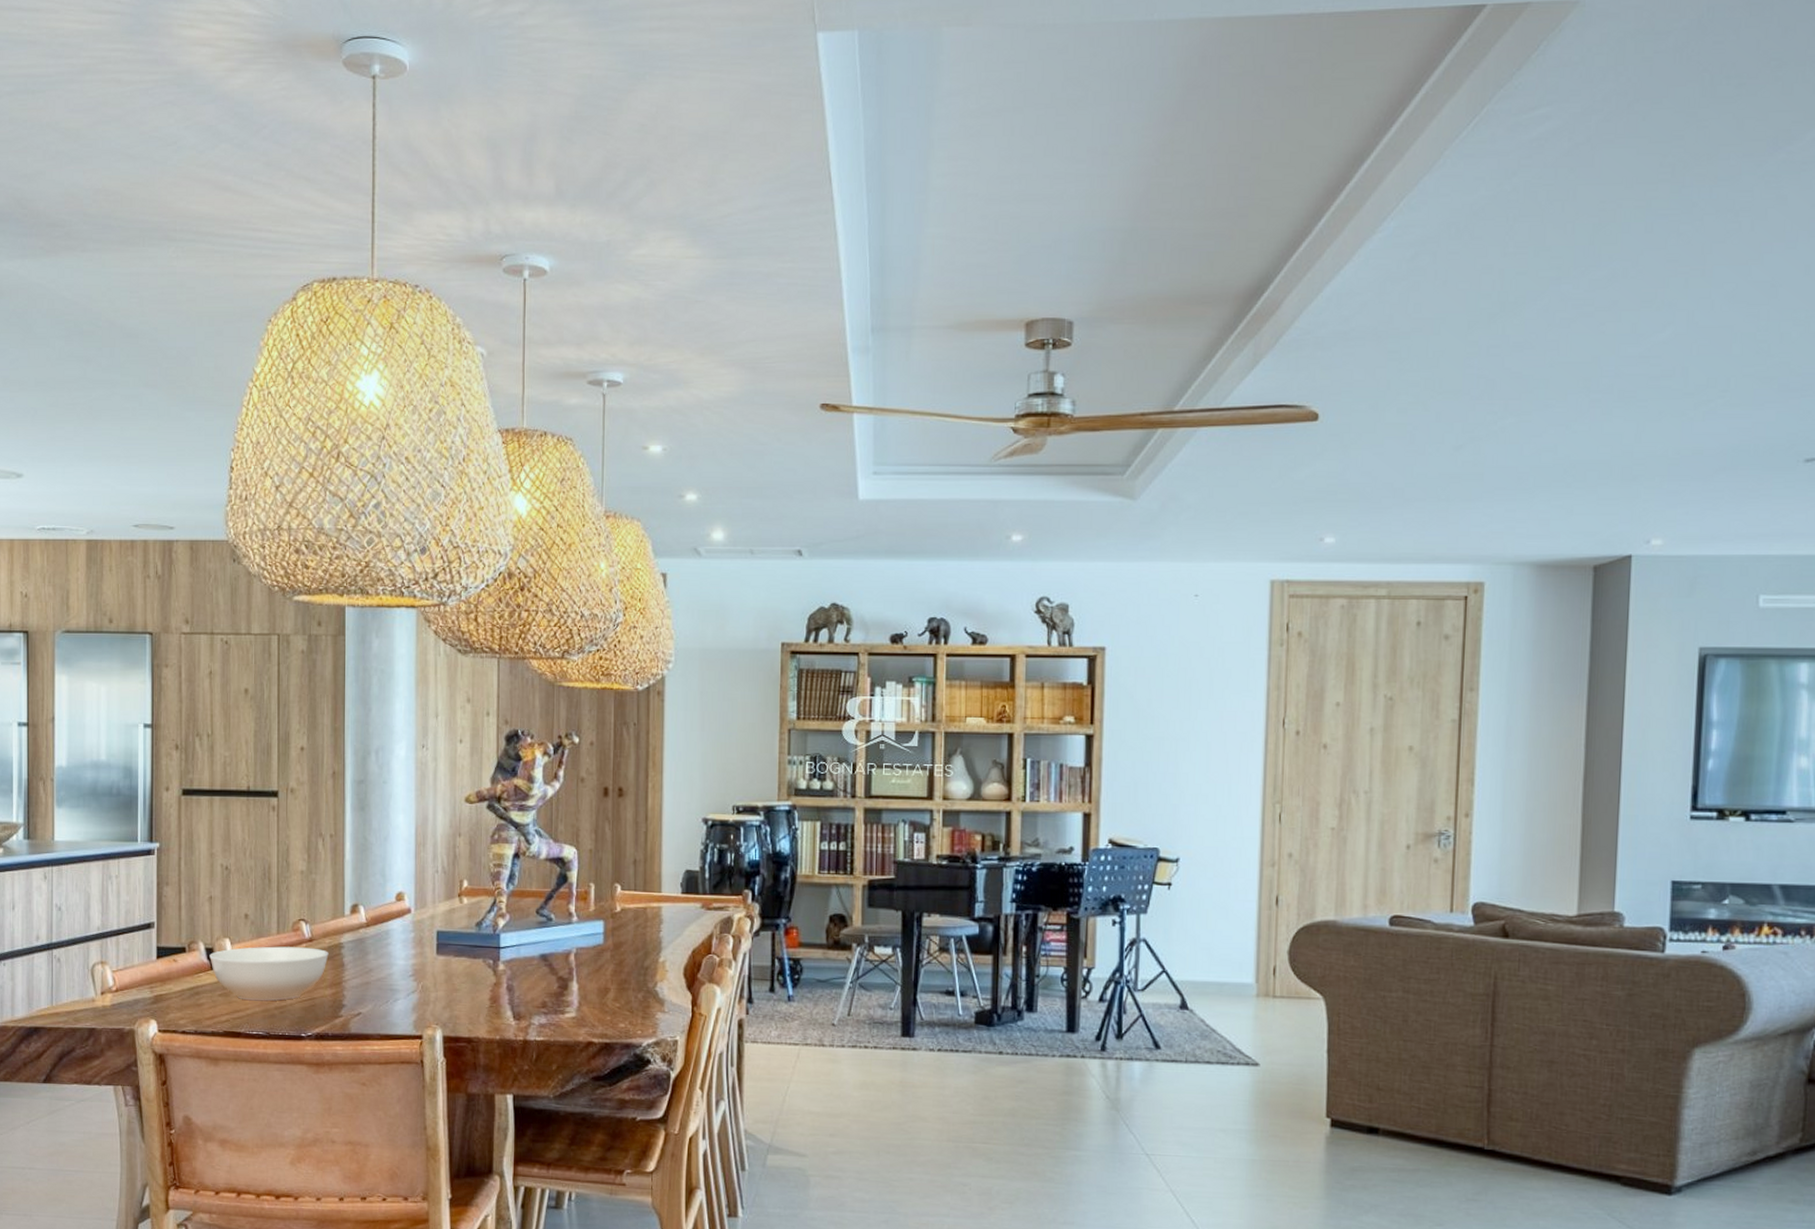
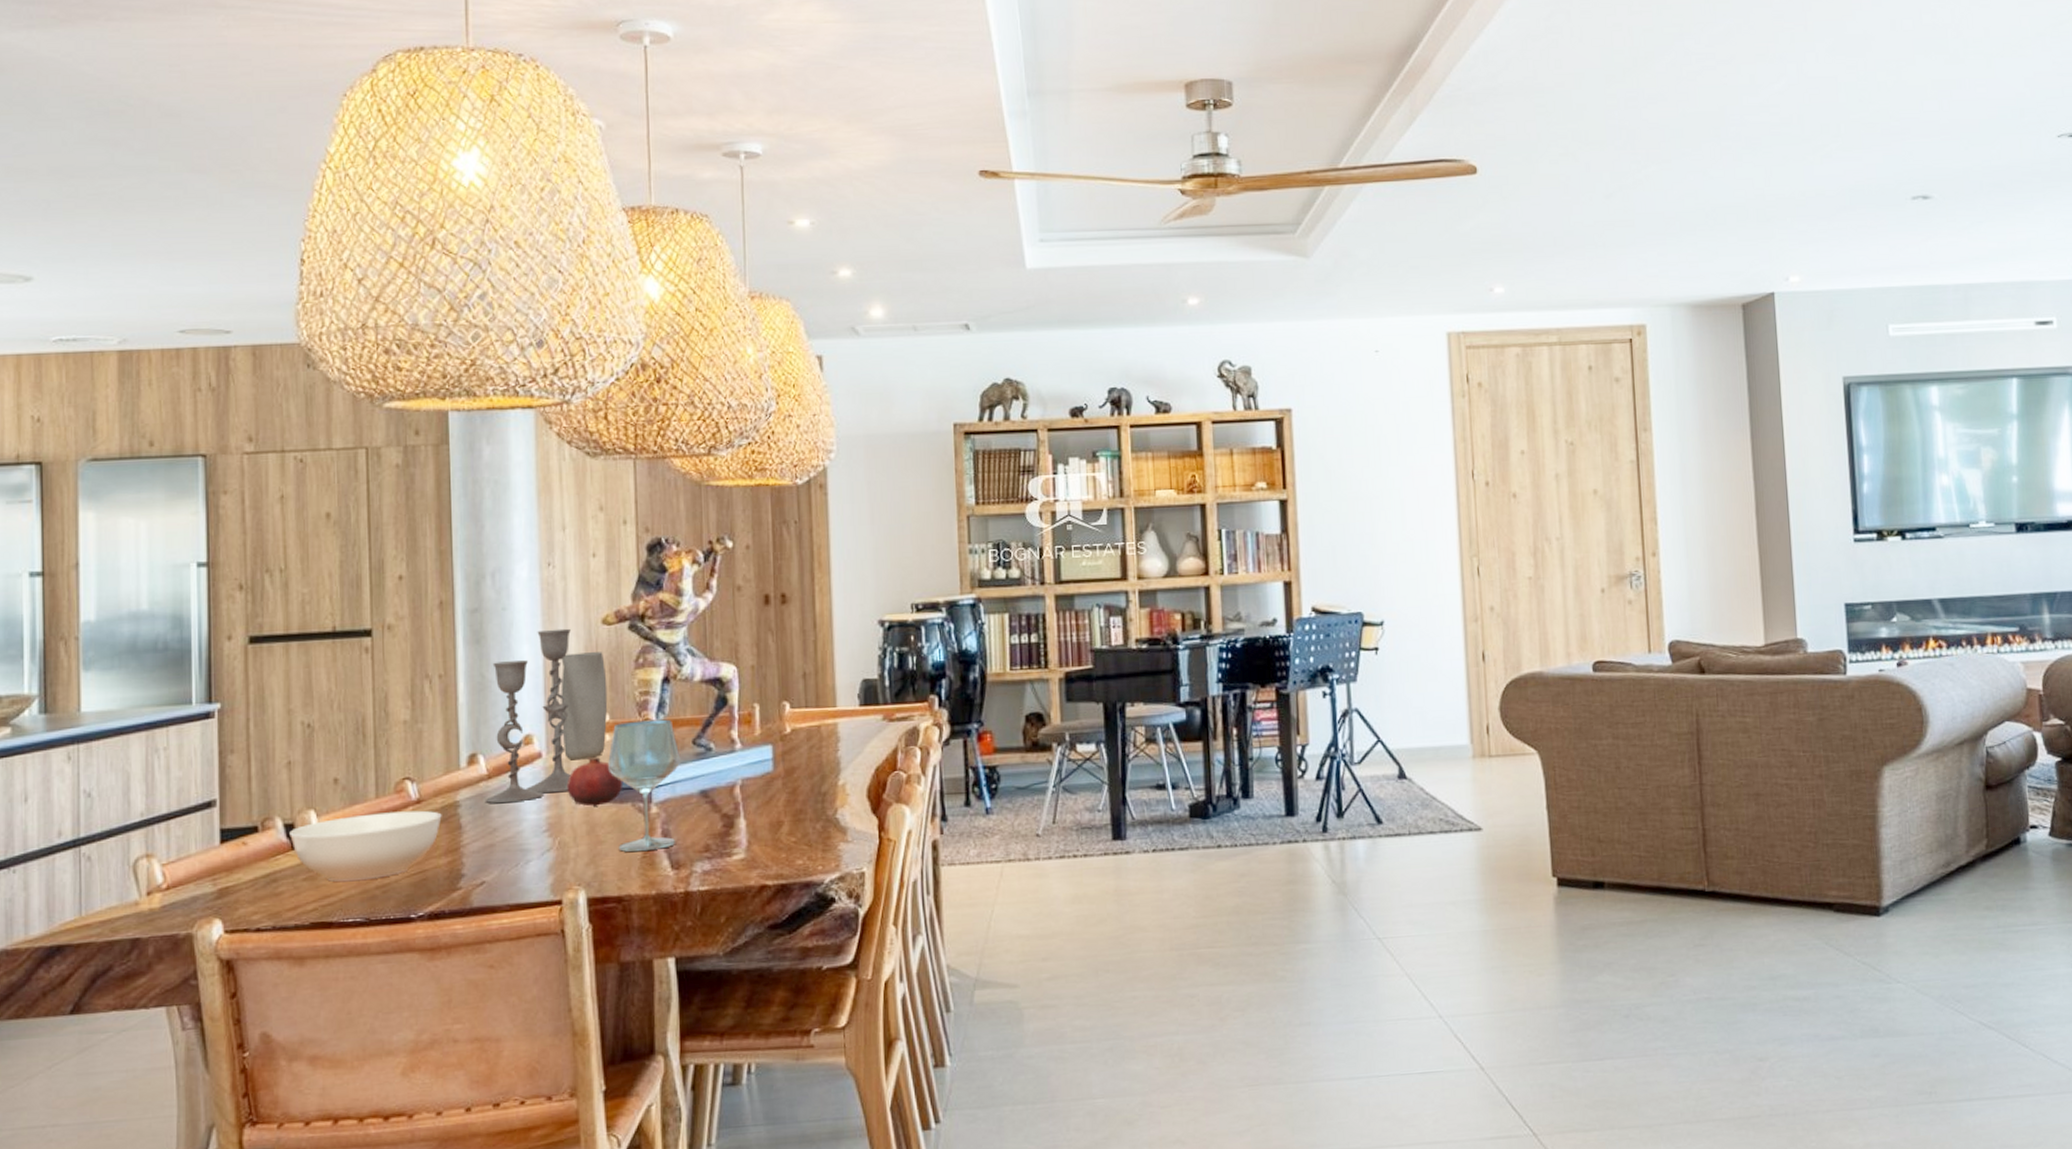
candlestick: none [363,803,439,949] -> present [484,628,571,804]
vase: none [428,825,467,918] -> present [561,652,608,761]
fruit: none [430,916,477,959] -> present [566,756,624,806]
wine glass: none [465,889,526,1002] -> present [608,719,681,852]

